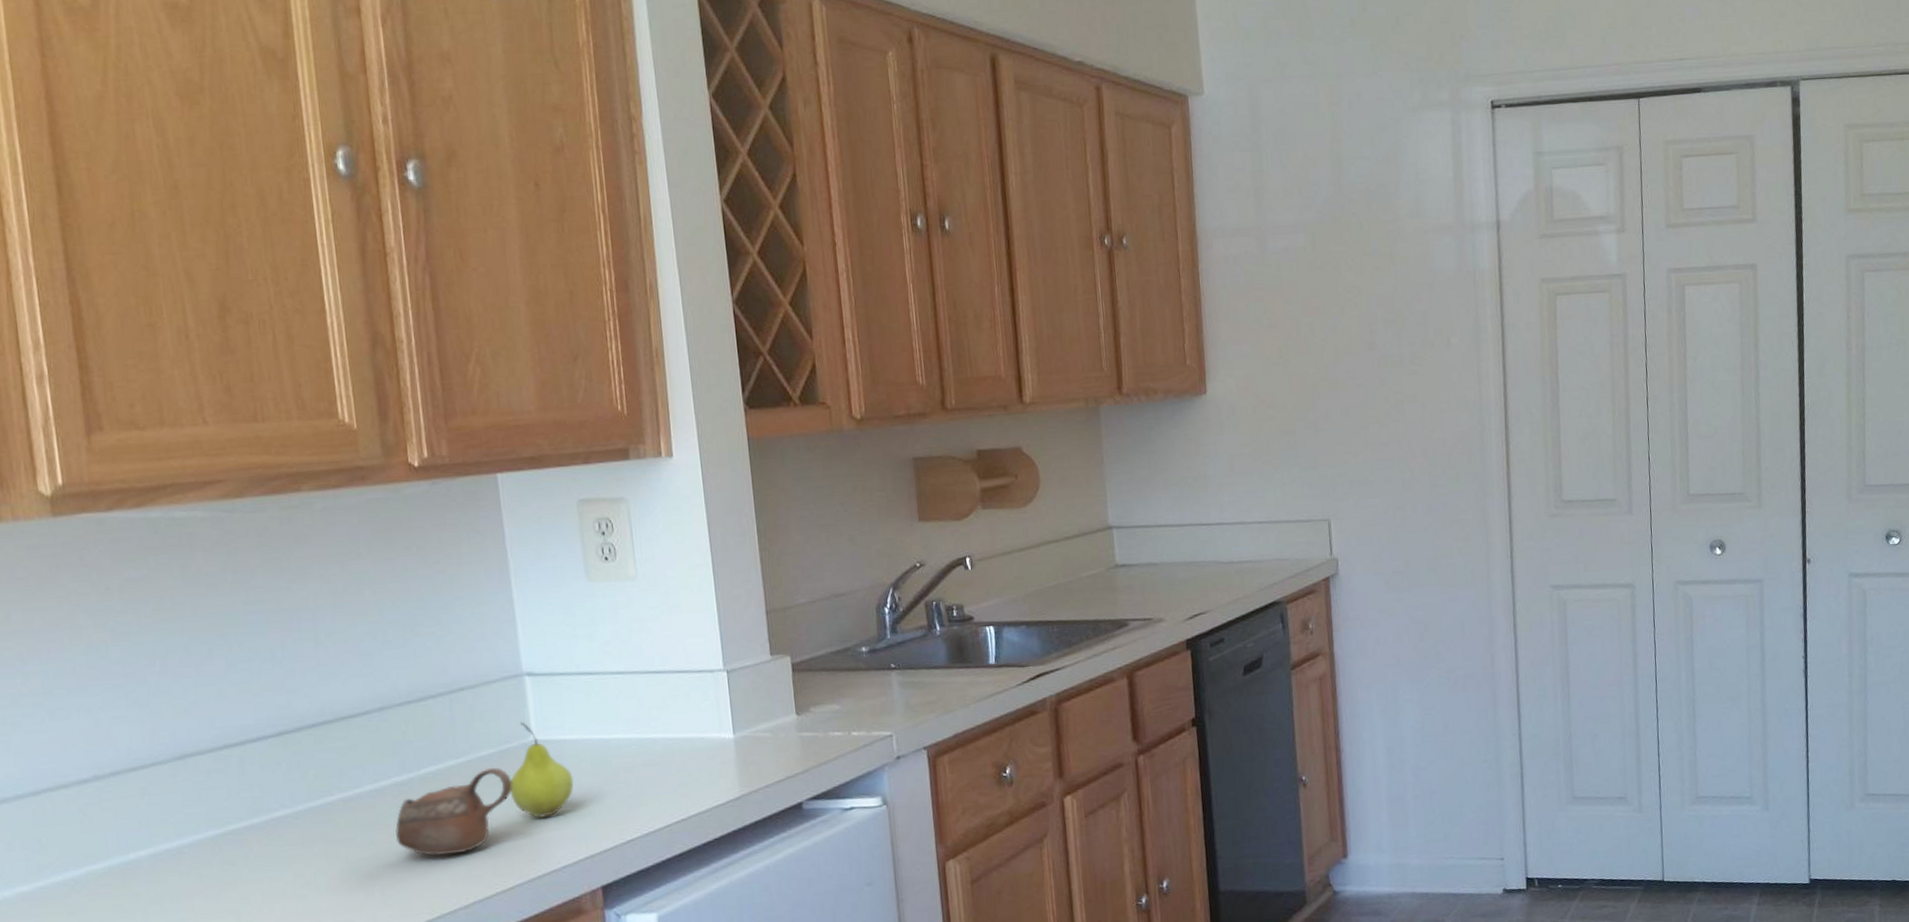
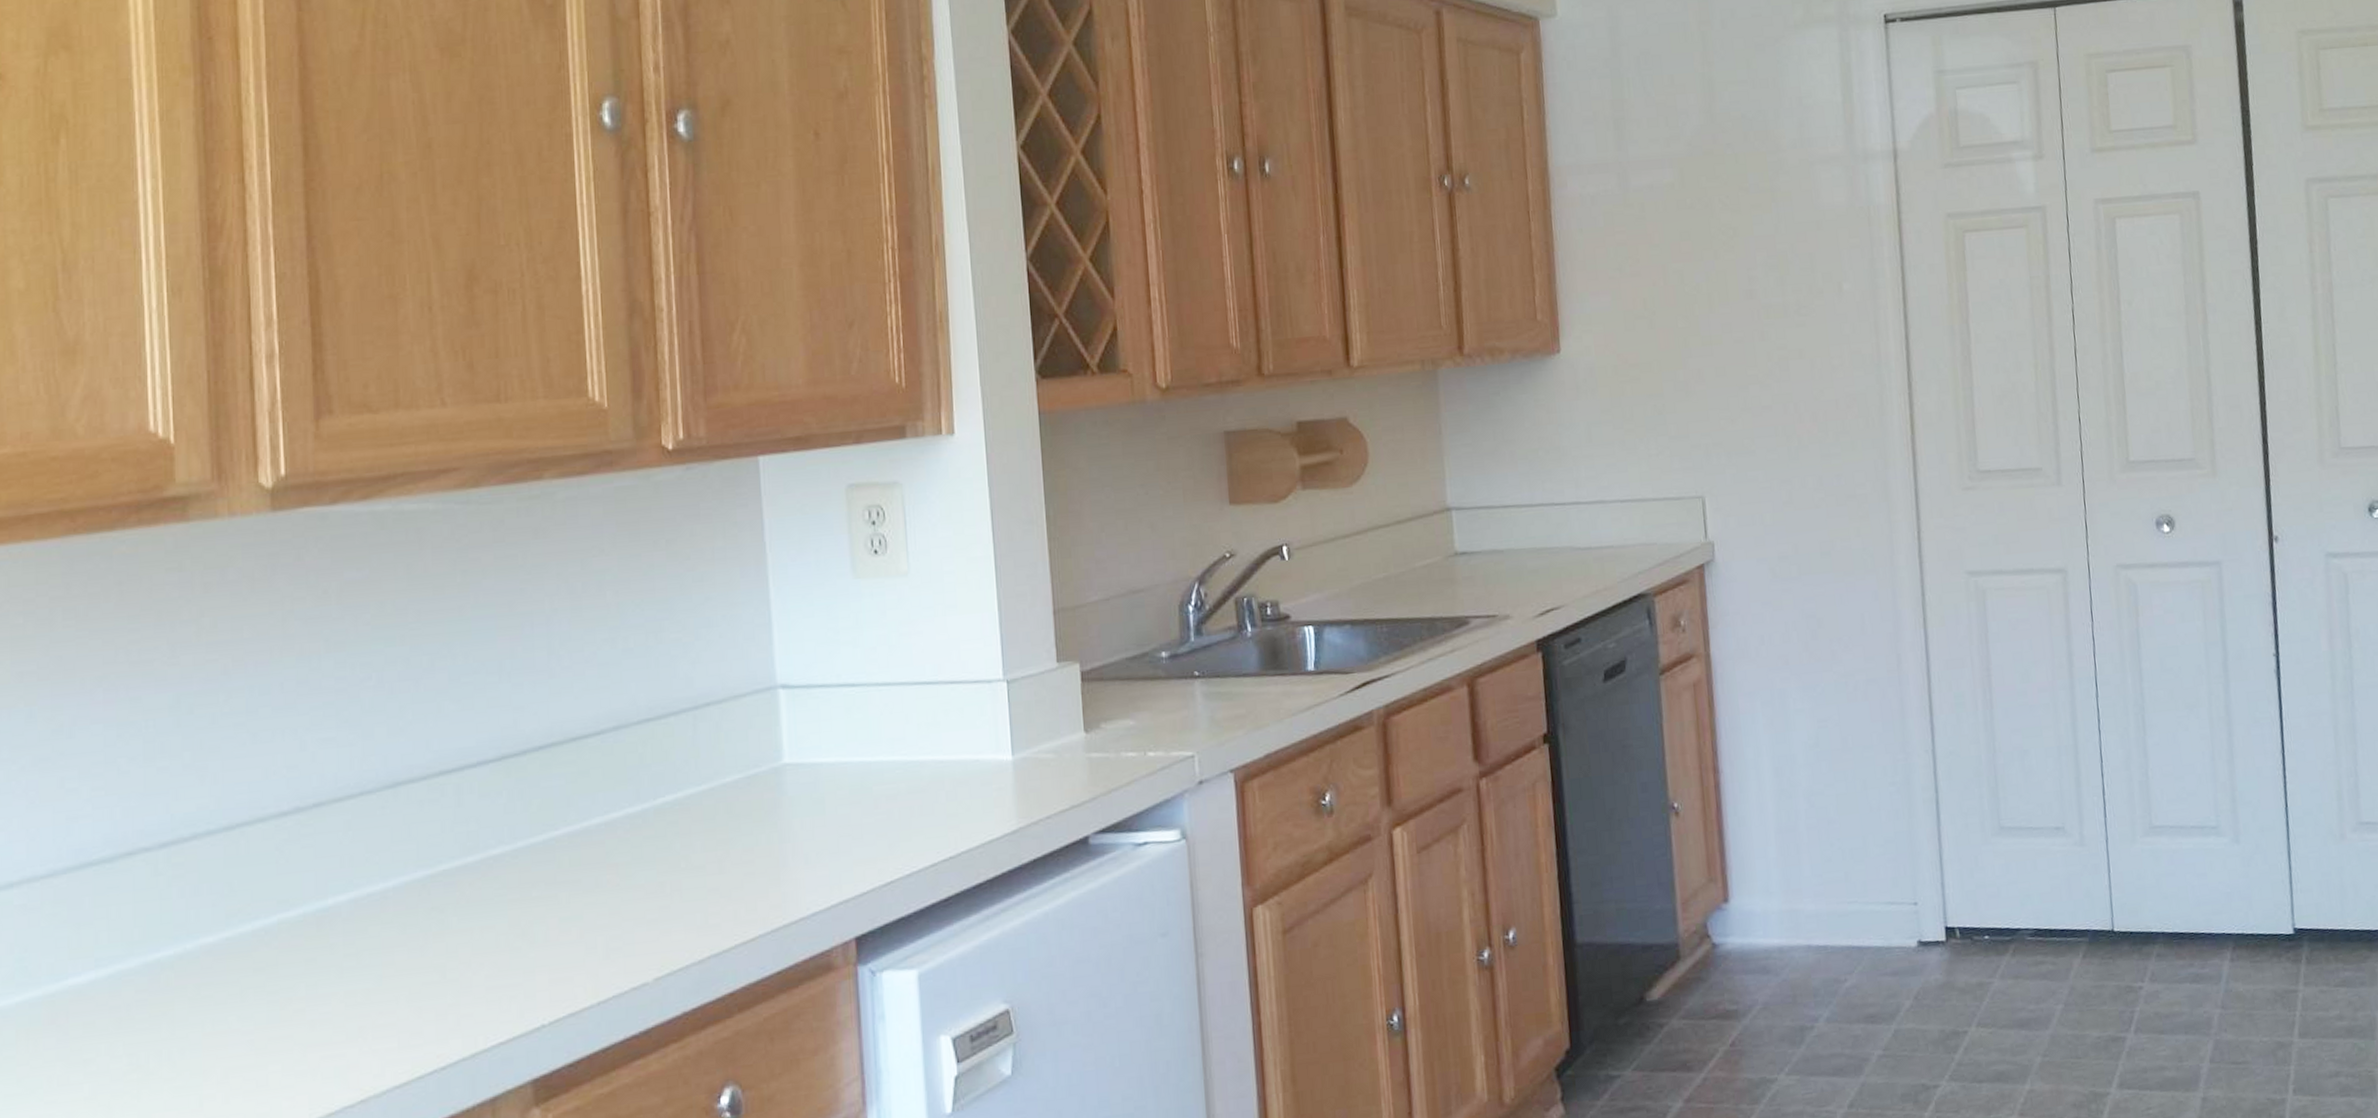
cup: present [395,767,512,856] -> none [625,795,759,901]
fruit: present [510,721,574,819] -> none [756,741,829,856]

